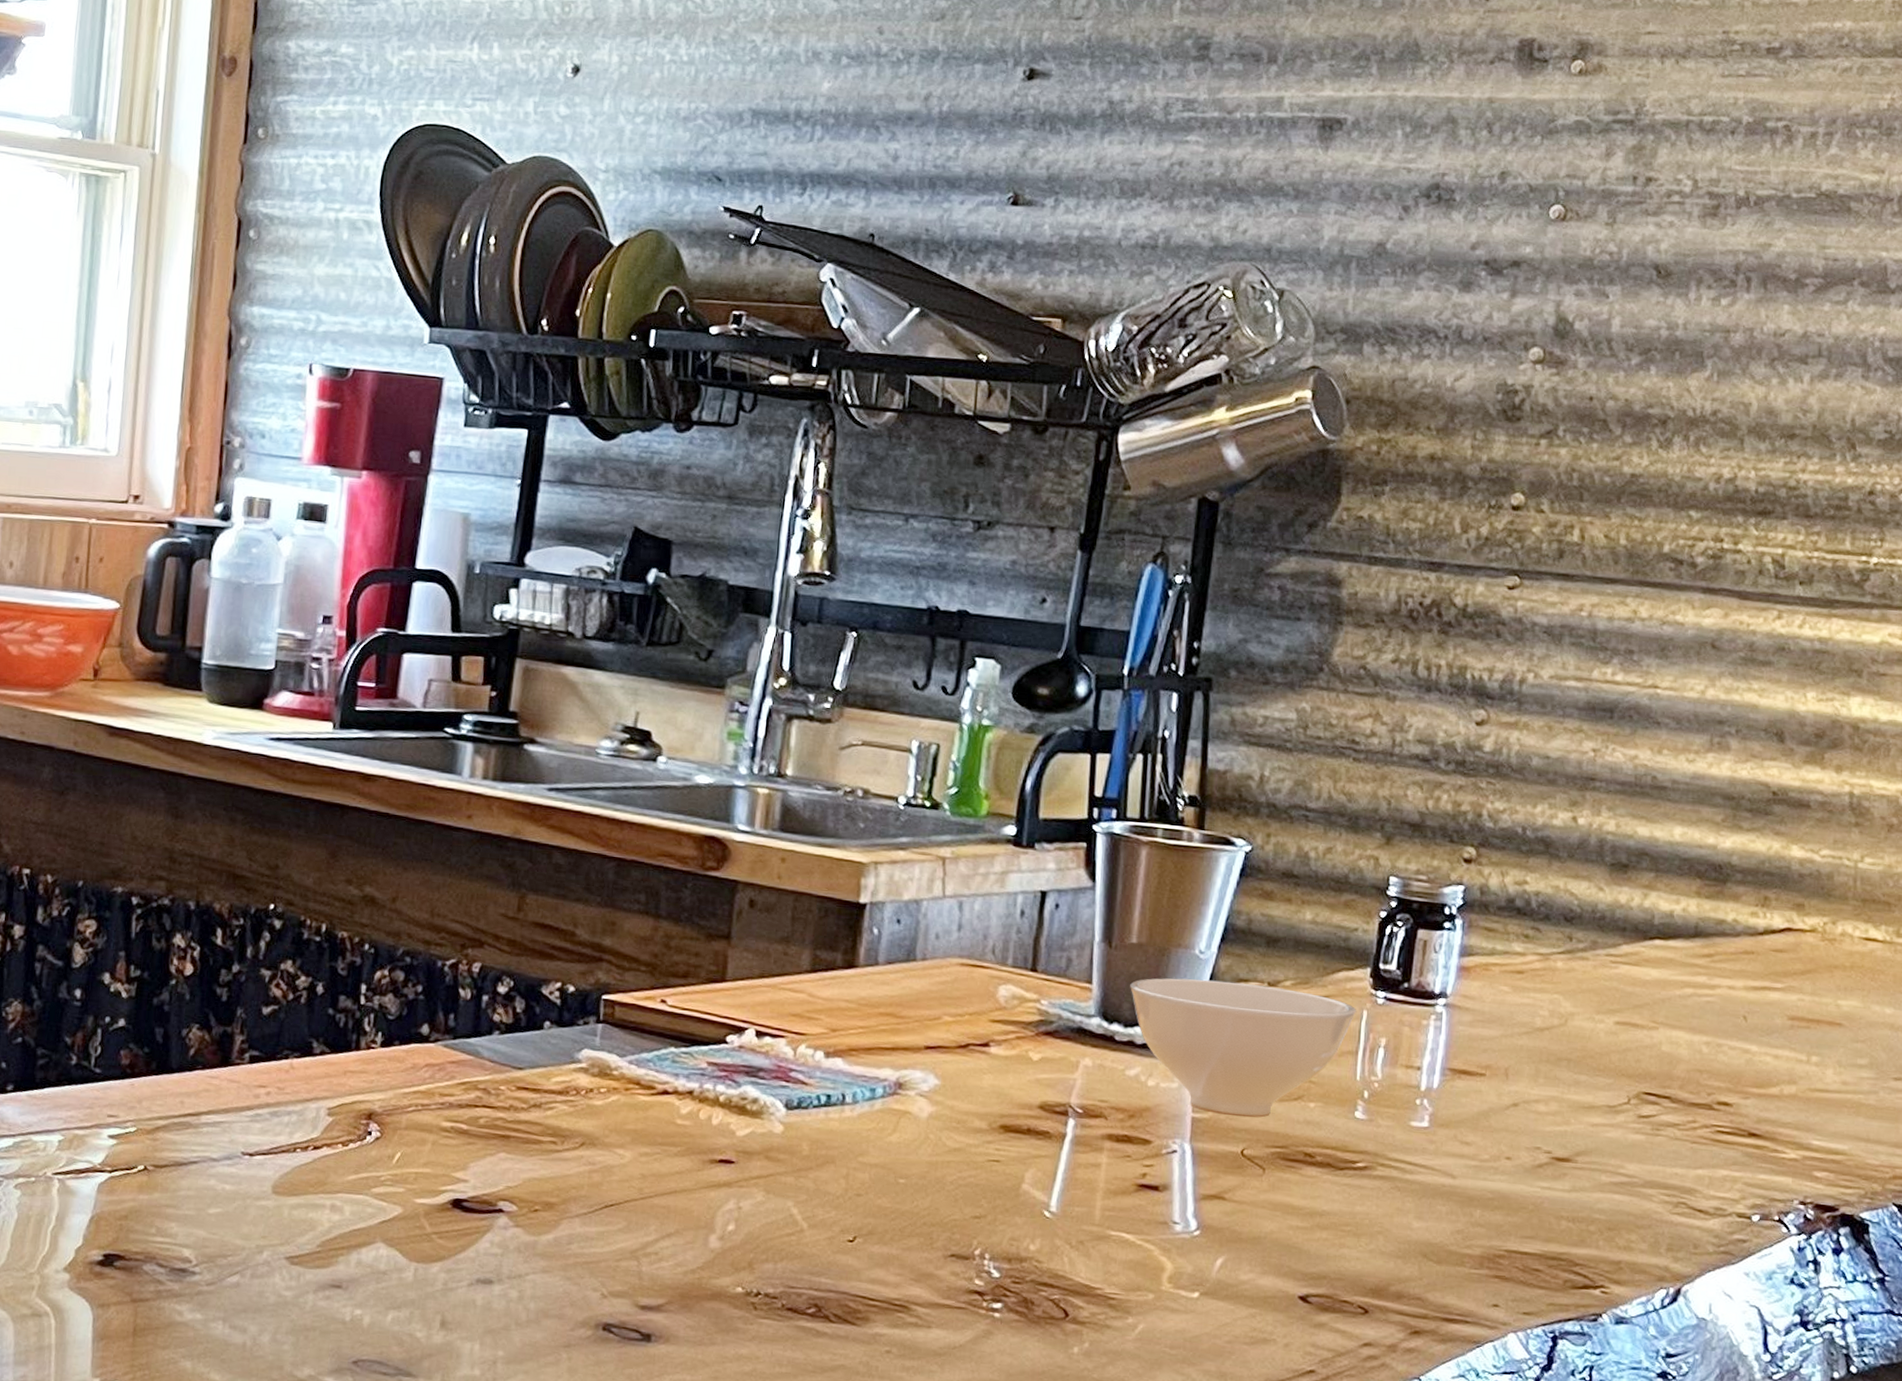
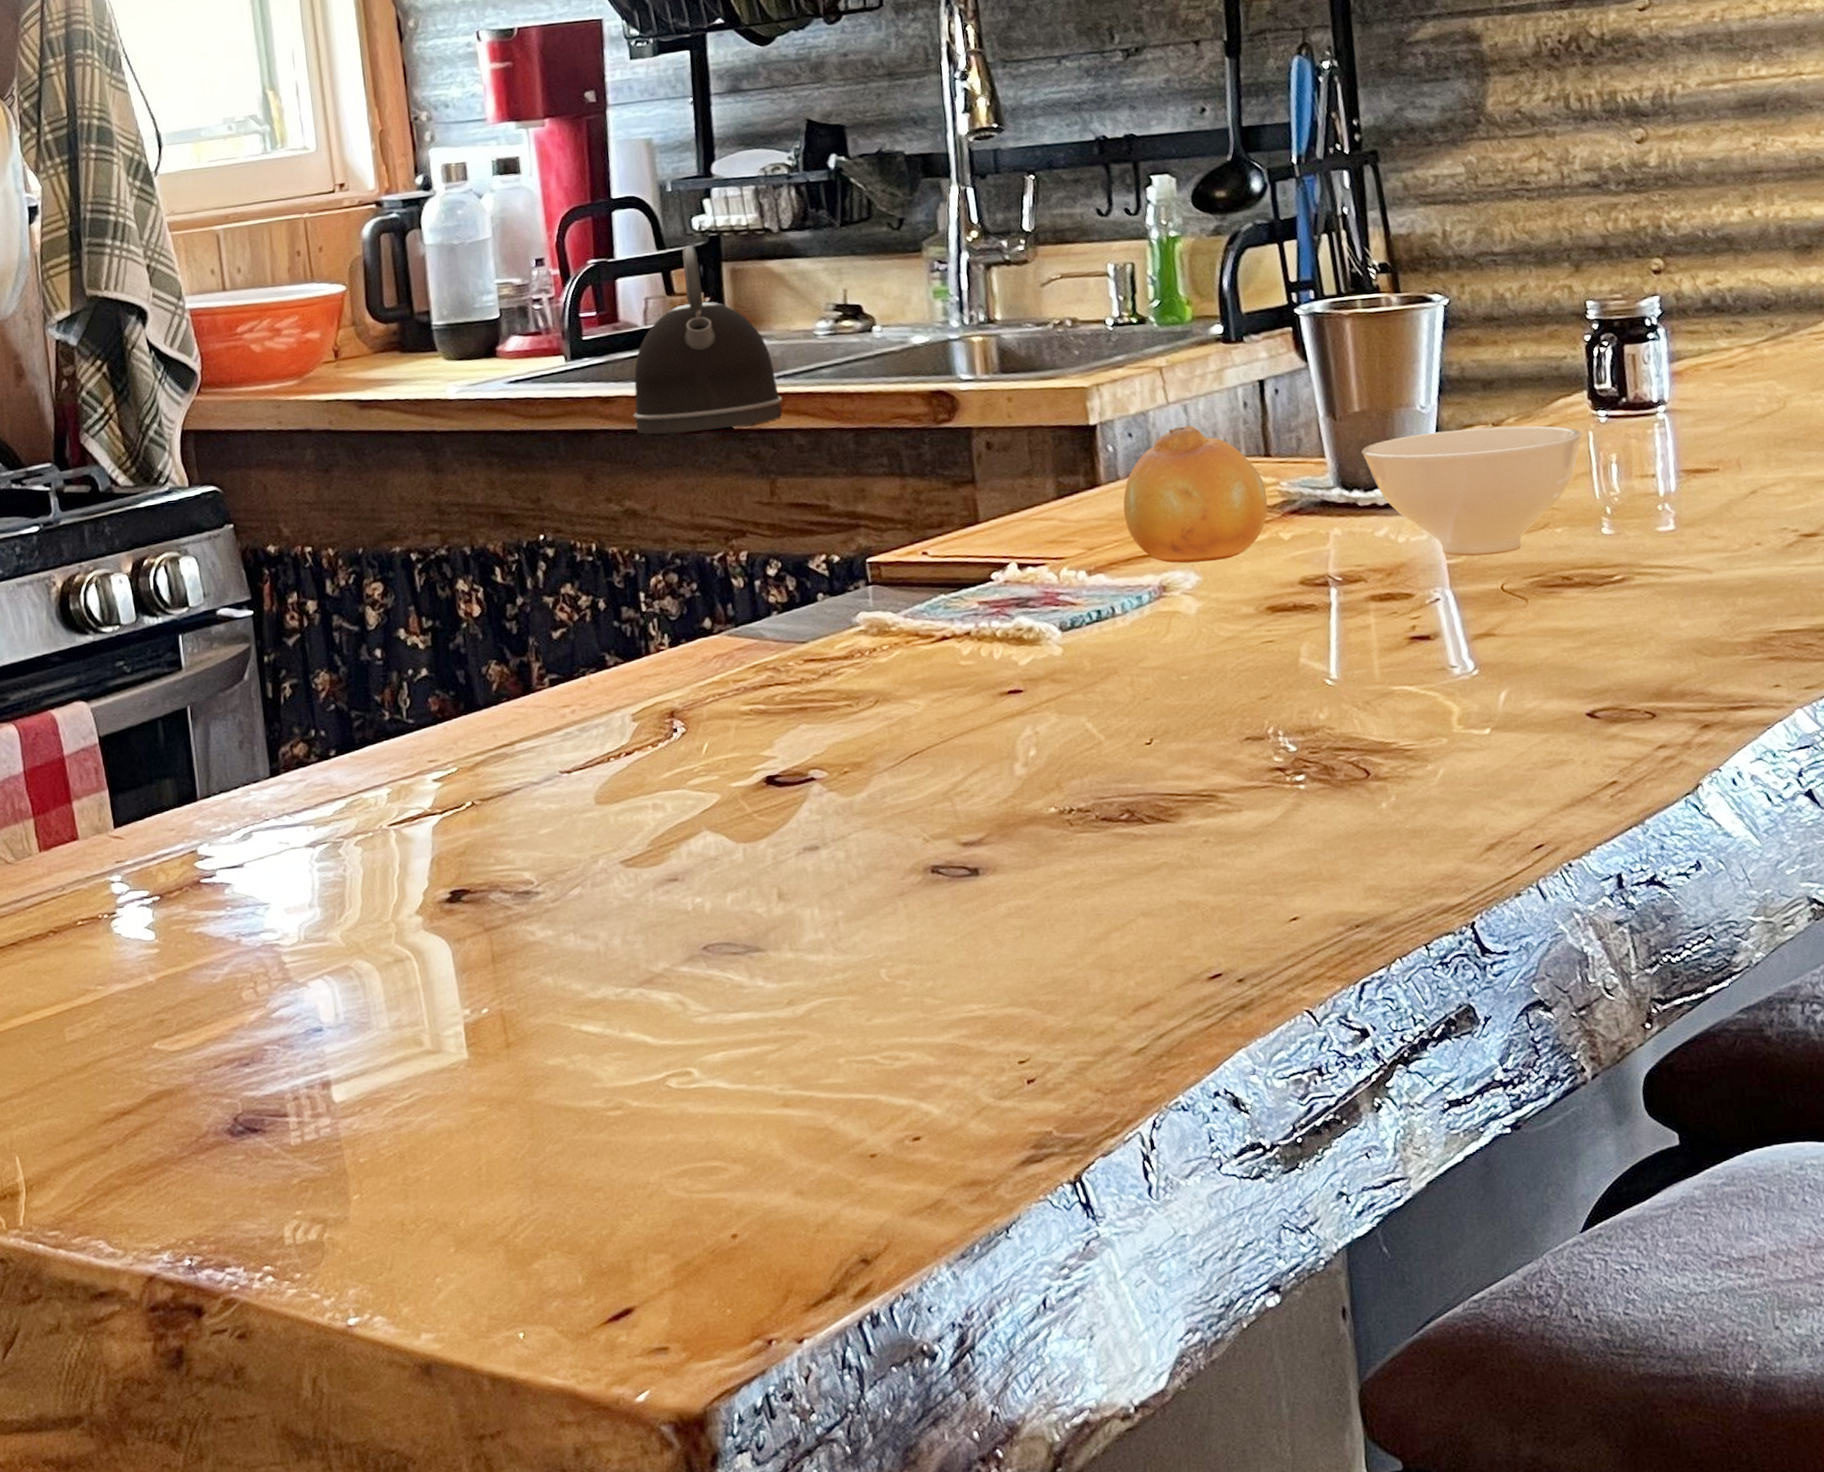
kettle: none [392,633,550,834] -> present [633,245,783,435]
fruit: none [875,922,1025,1068] -> present [1123,425,1268,564]

